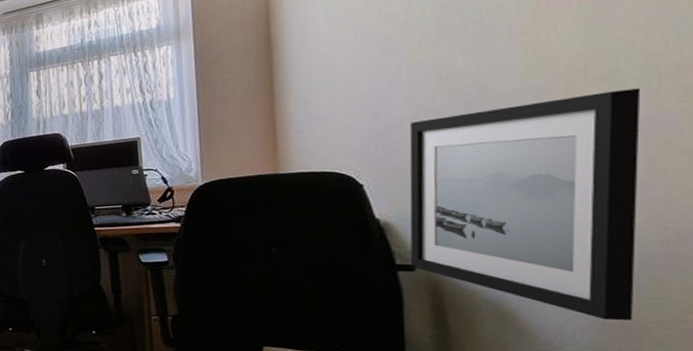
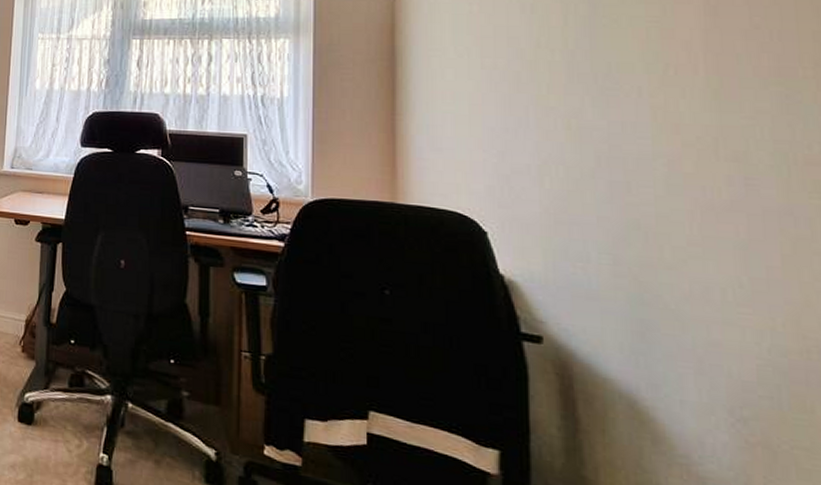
wall art: present [409,88,641,321] -> none [536,170,777,442]

